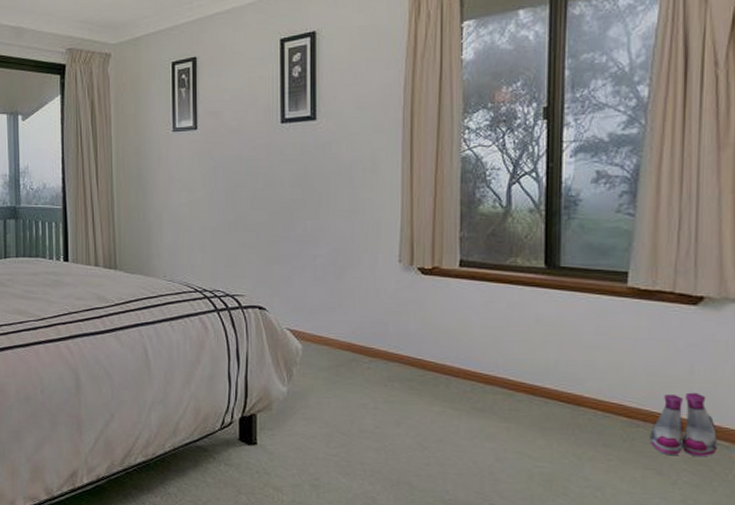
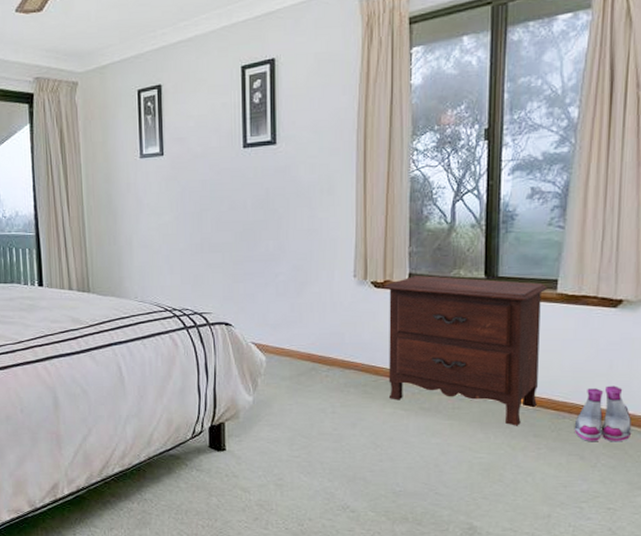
nightstand: none [431,263,618,433] -> present [383,276,549,426]

